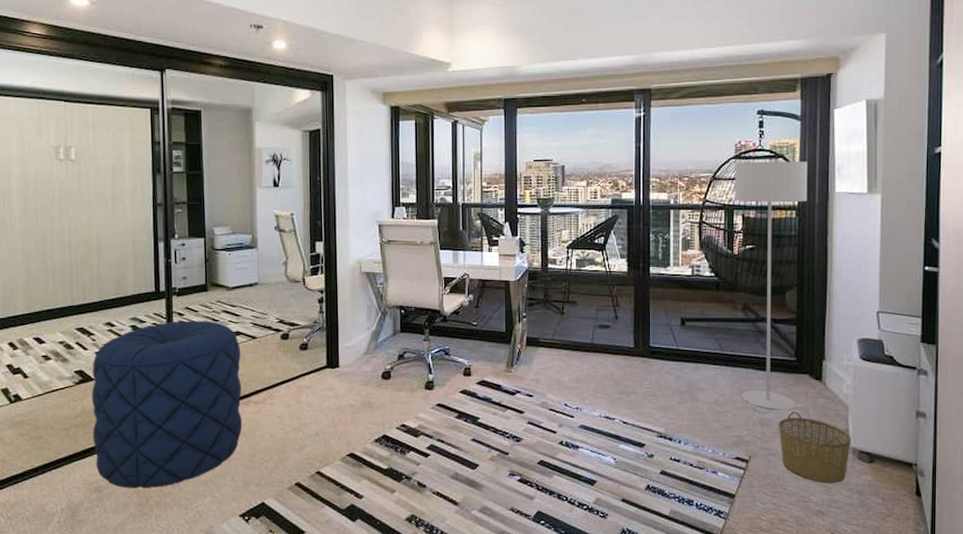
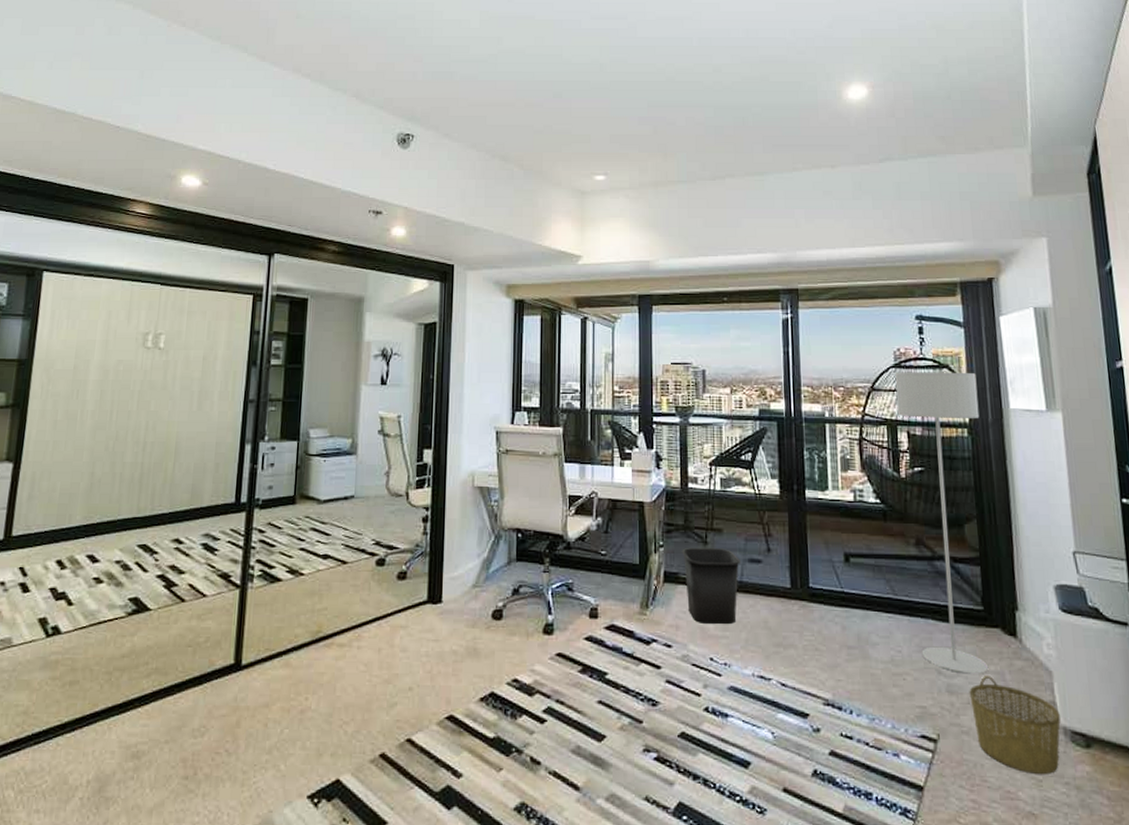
pouf: present [91,320,243,488] -> none [138,539,327,755]
waste bin: none [541,317,593,377] -> present [681,548,741,624]

